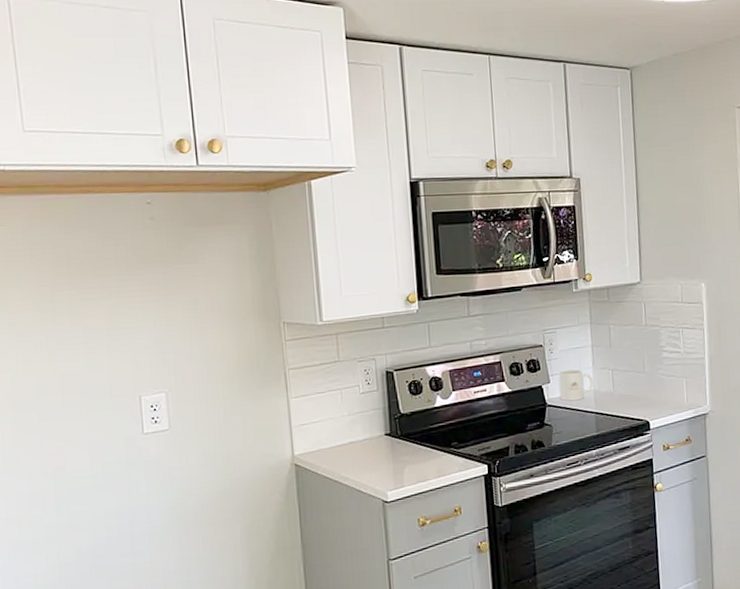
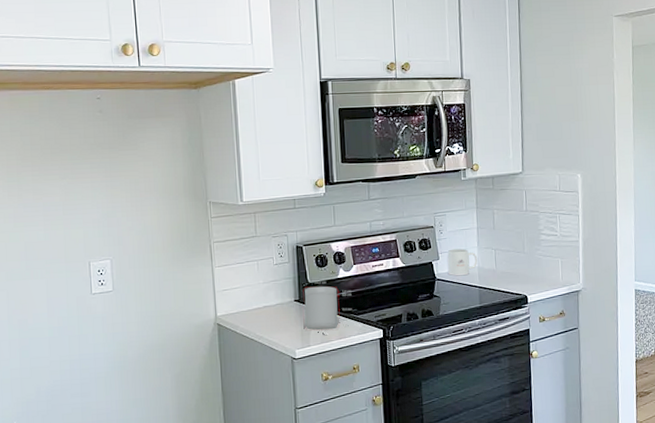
canister: none [380,411,452,473] -> present [290,281,352,335]

